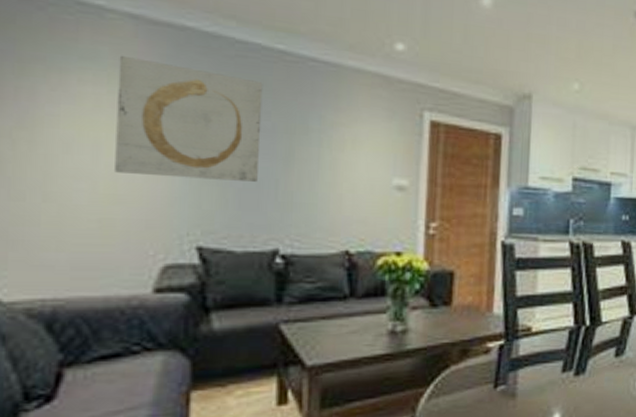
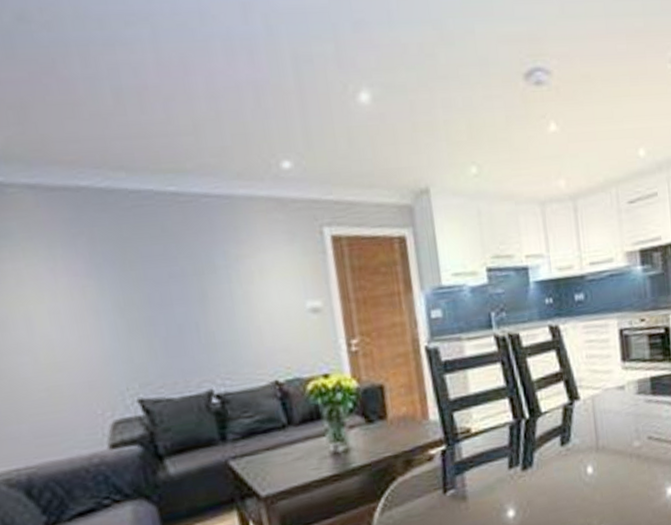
wall art: present [115,55,263,182] -> none [28,227,179,342]

